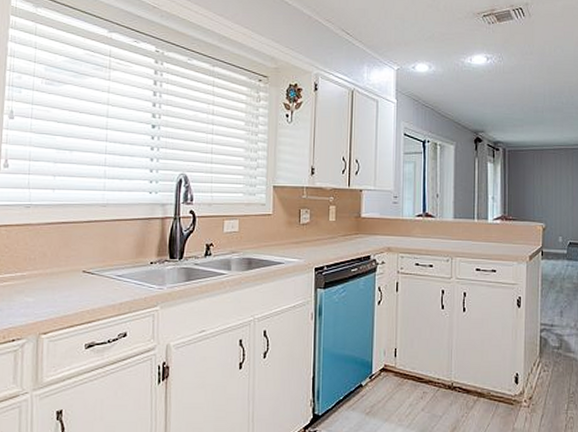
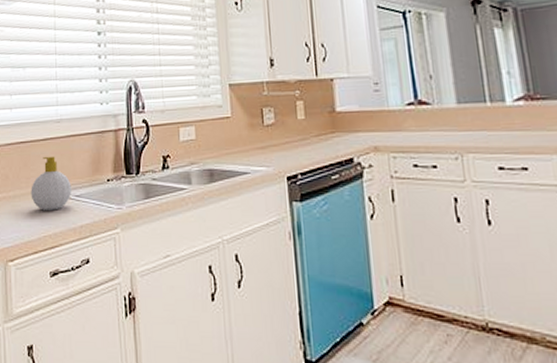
soap bottle: none [70,237,114,288] -> present [31,156,72,211]

